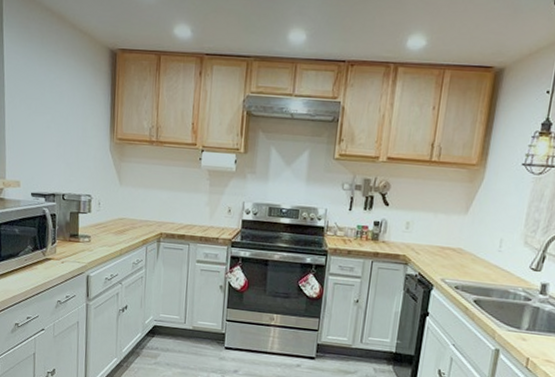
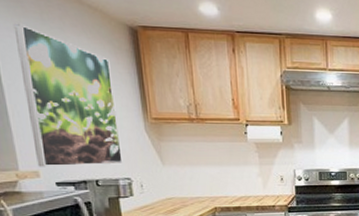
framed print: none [20,47,90,181] -> present [13,23,123,167]

